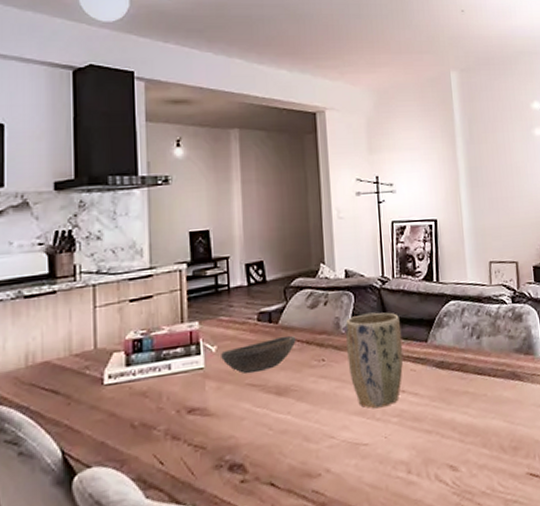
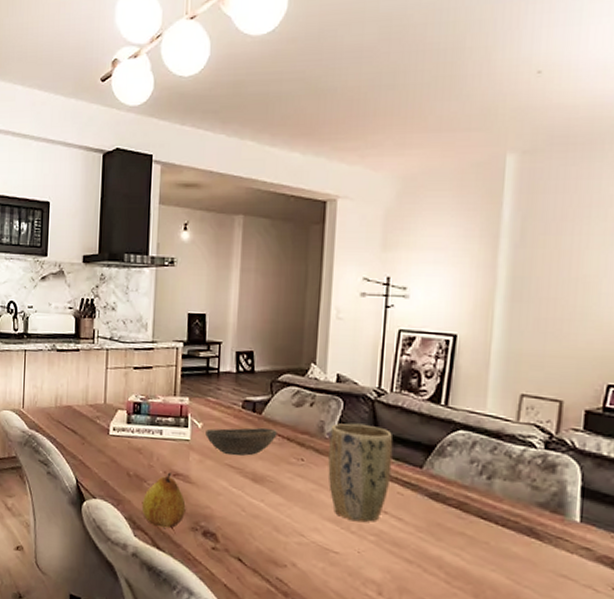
fruit: none [152,410,207,478] -> present [141,472,186,529]

